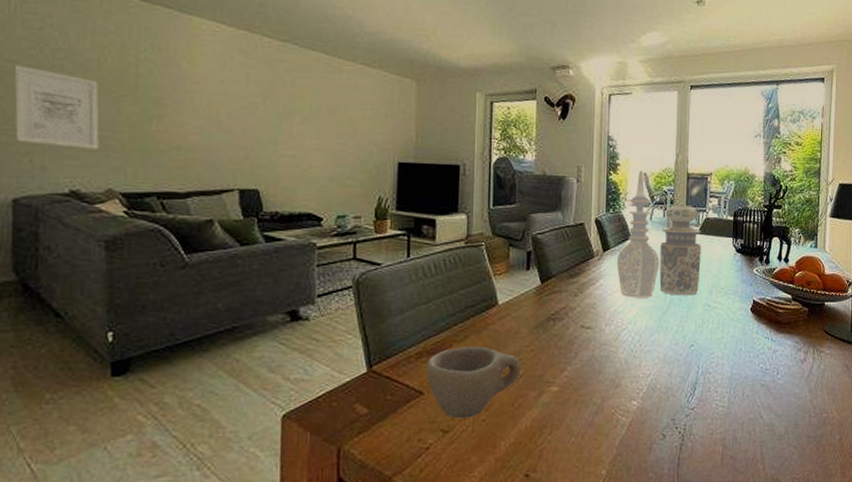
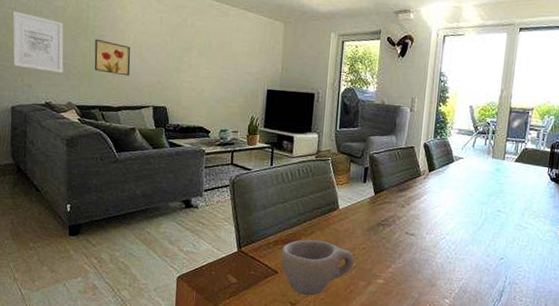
wall art: none [148,102,204,151] -> present [94,39,131,76]
decorative vase: present [616,170,701,298] -> none [439,103,518,216]

